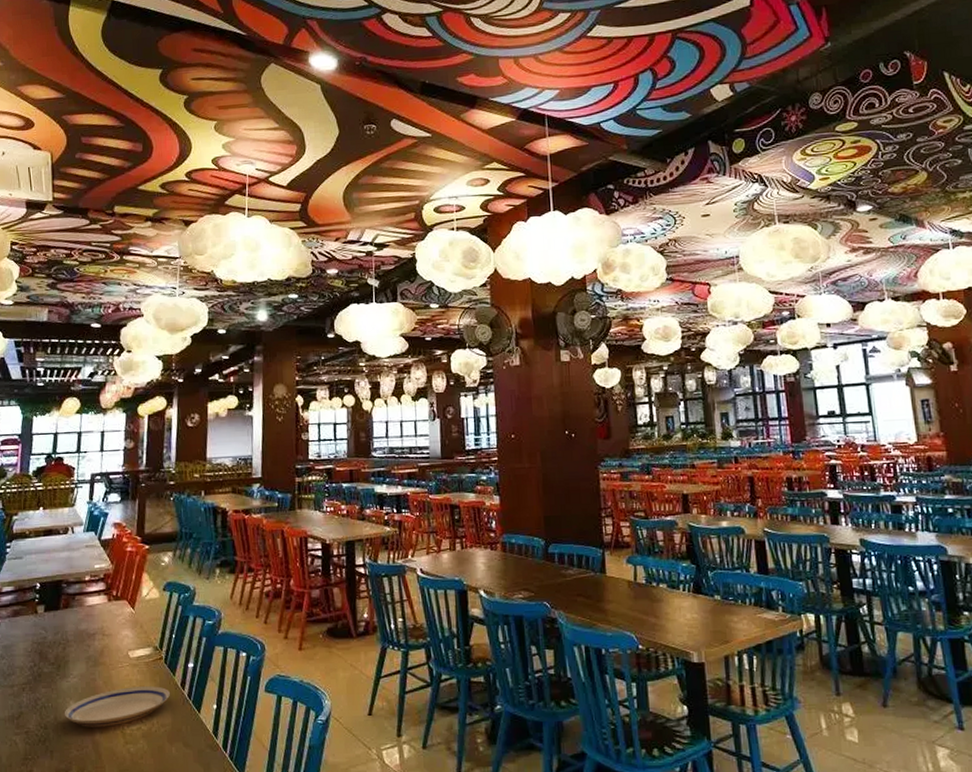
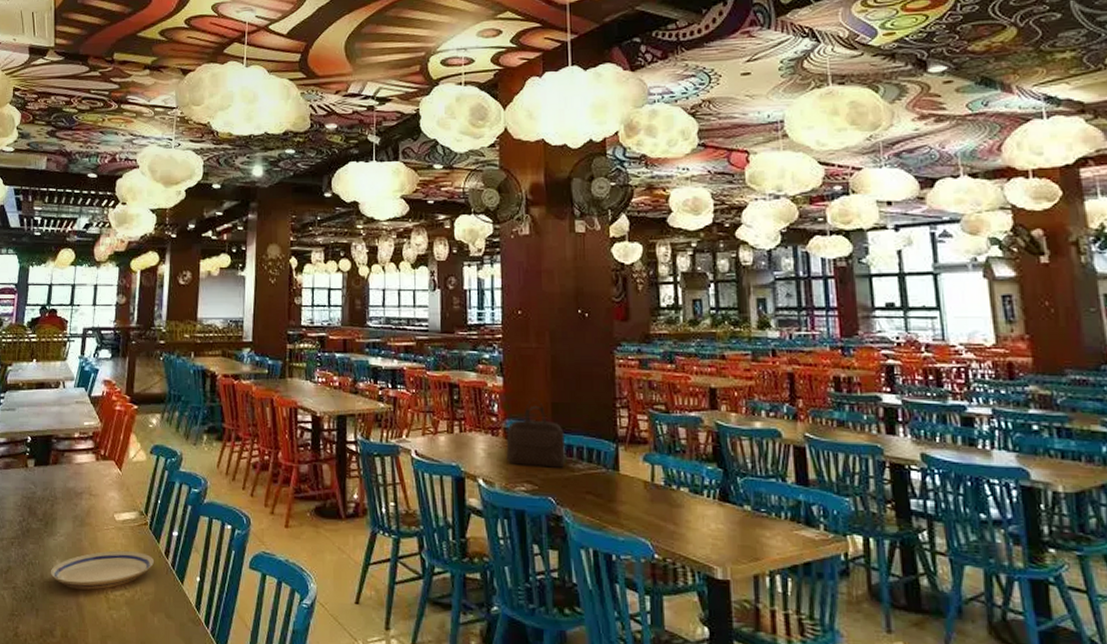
handbag: none [503,514,558,575] -> present [506,399,566,468]

